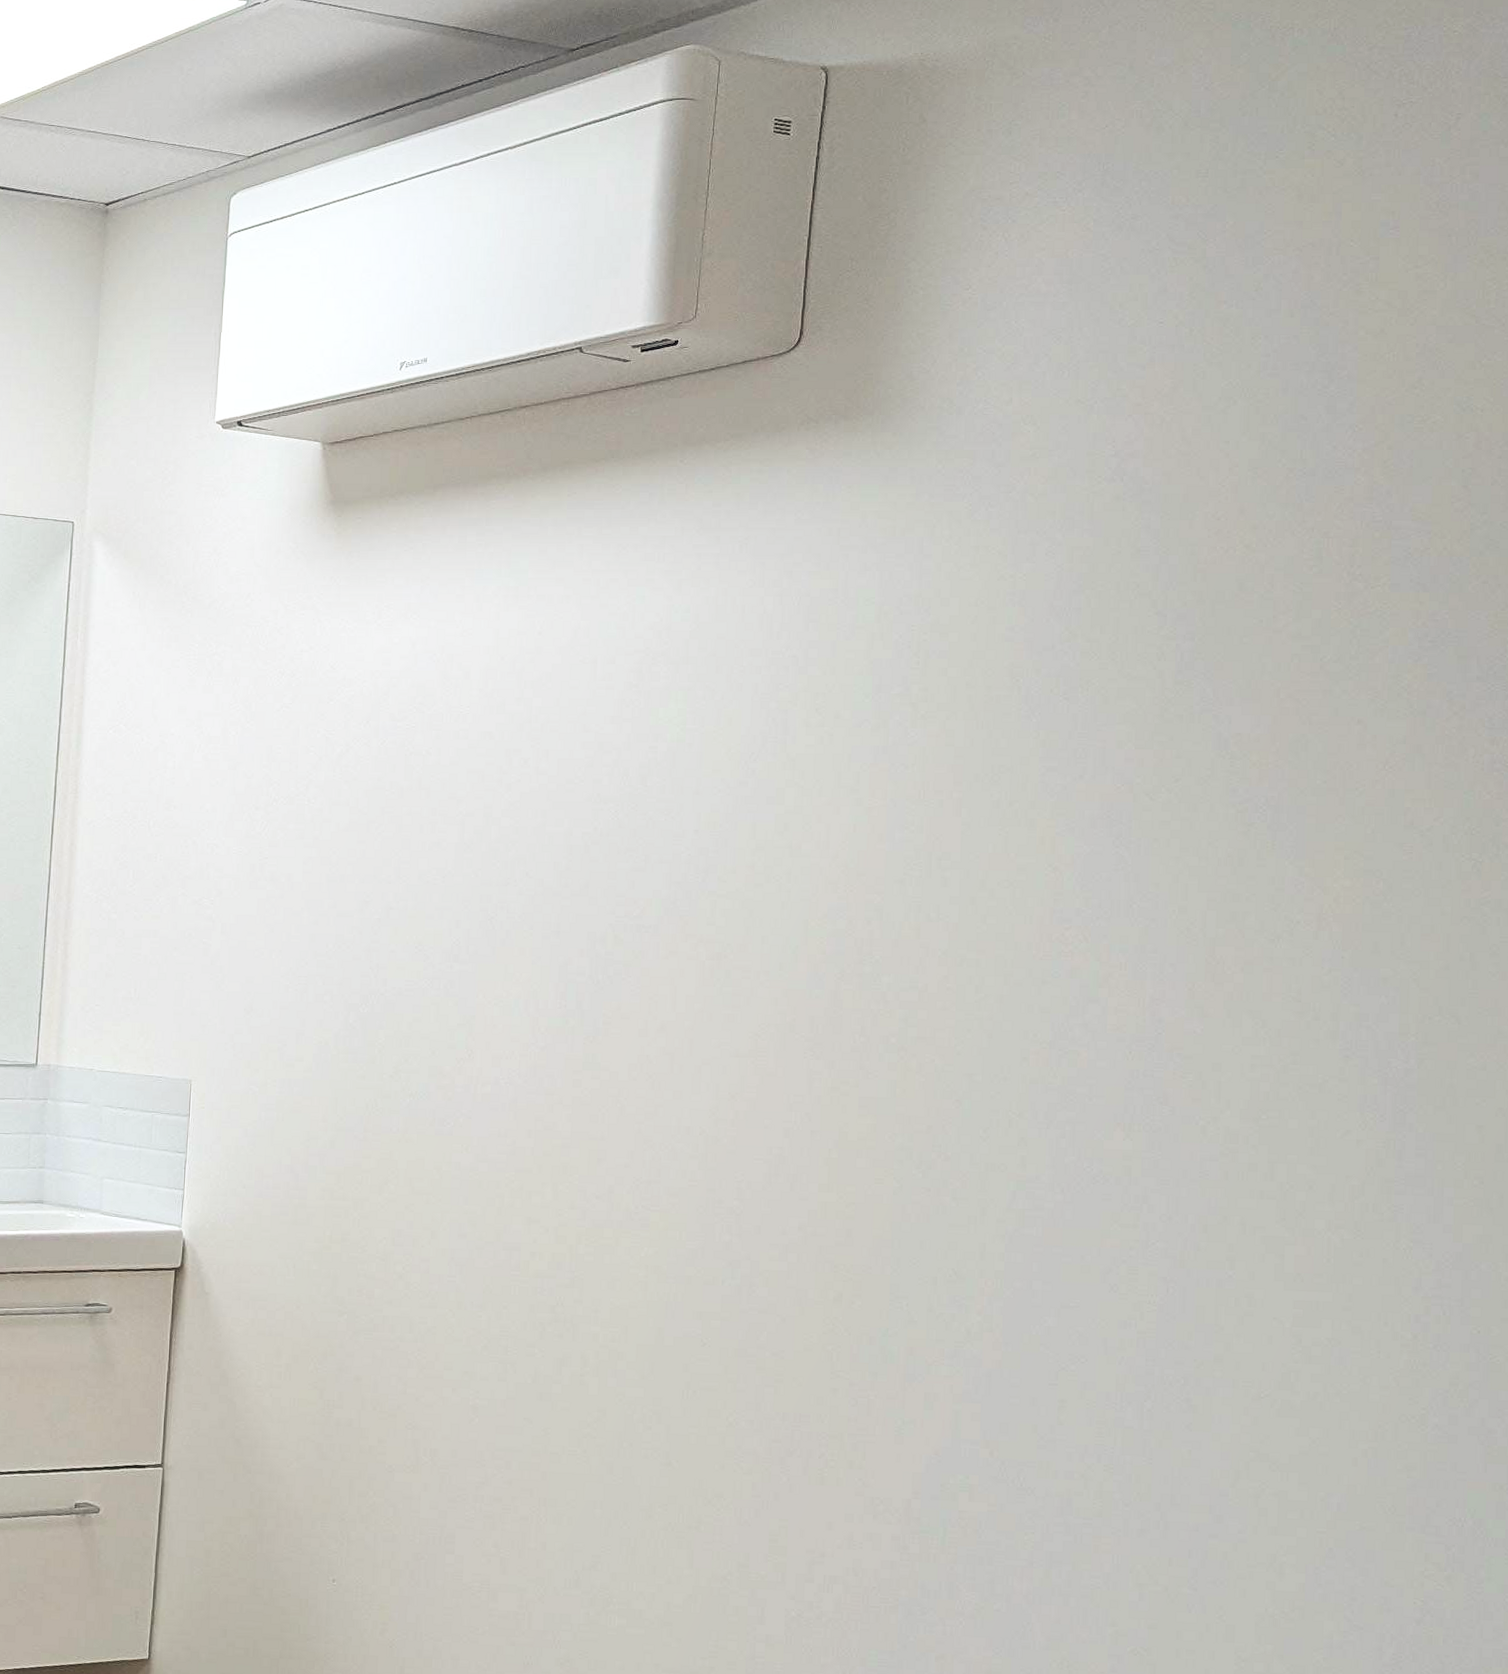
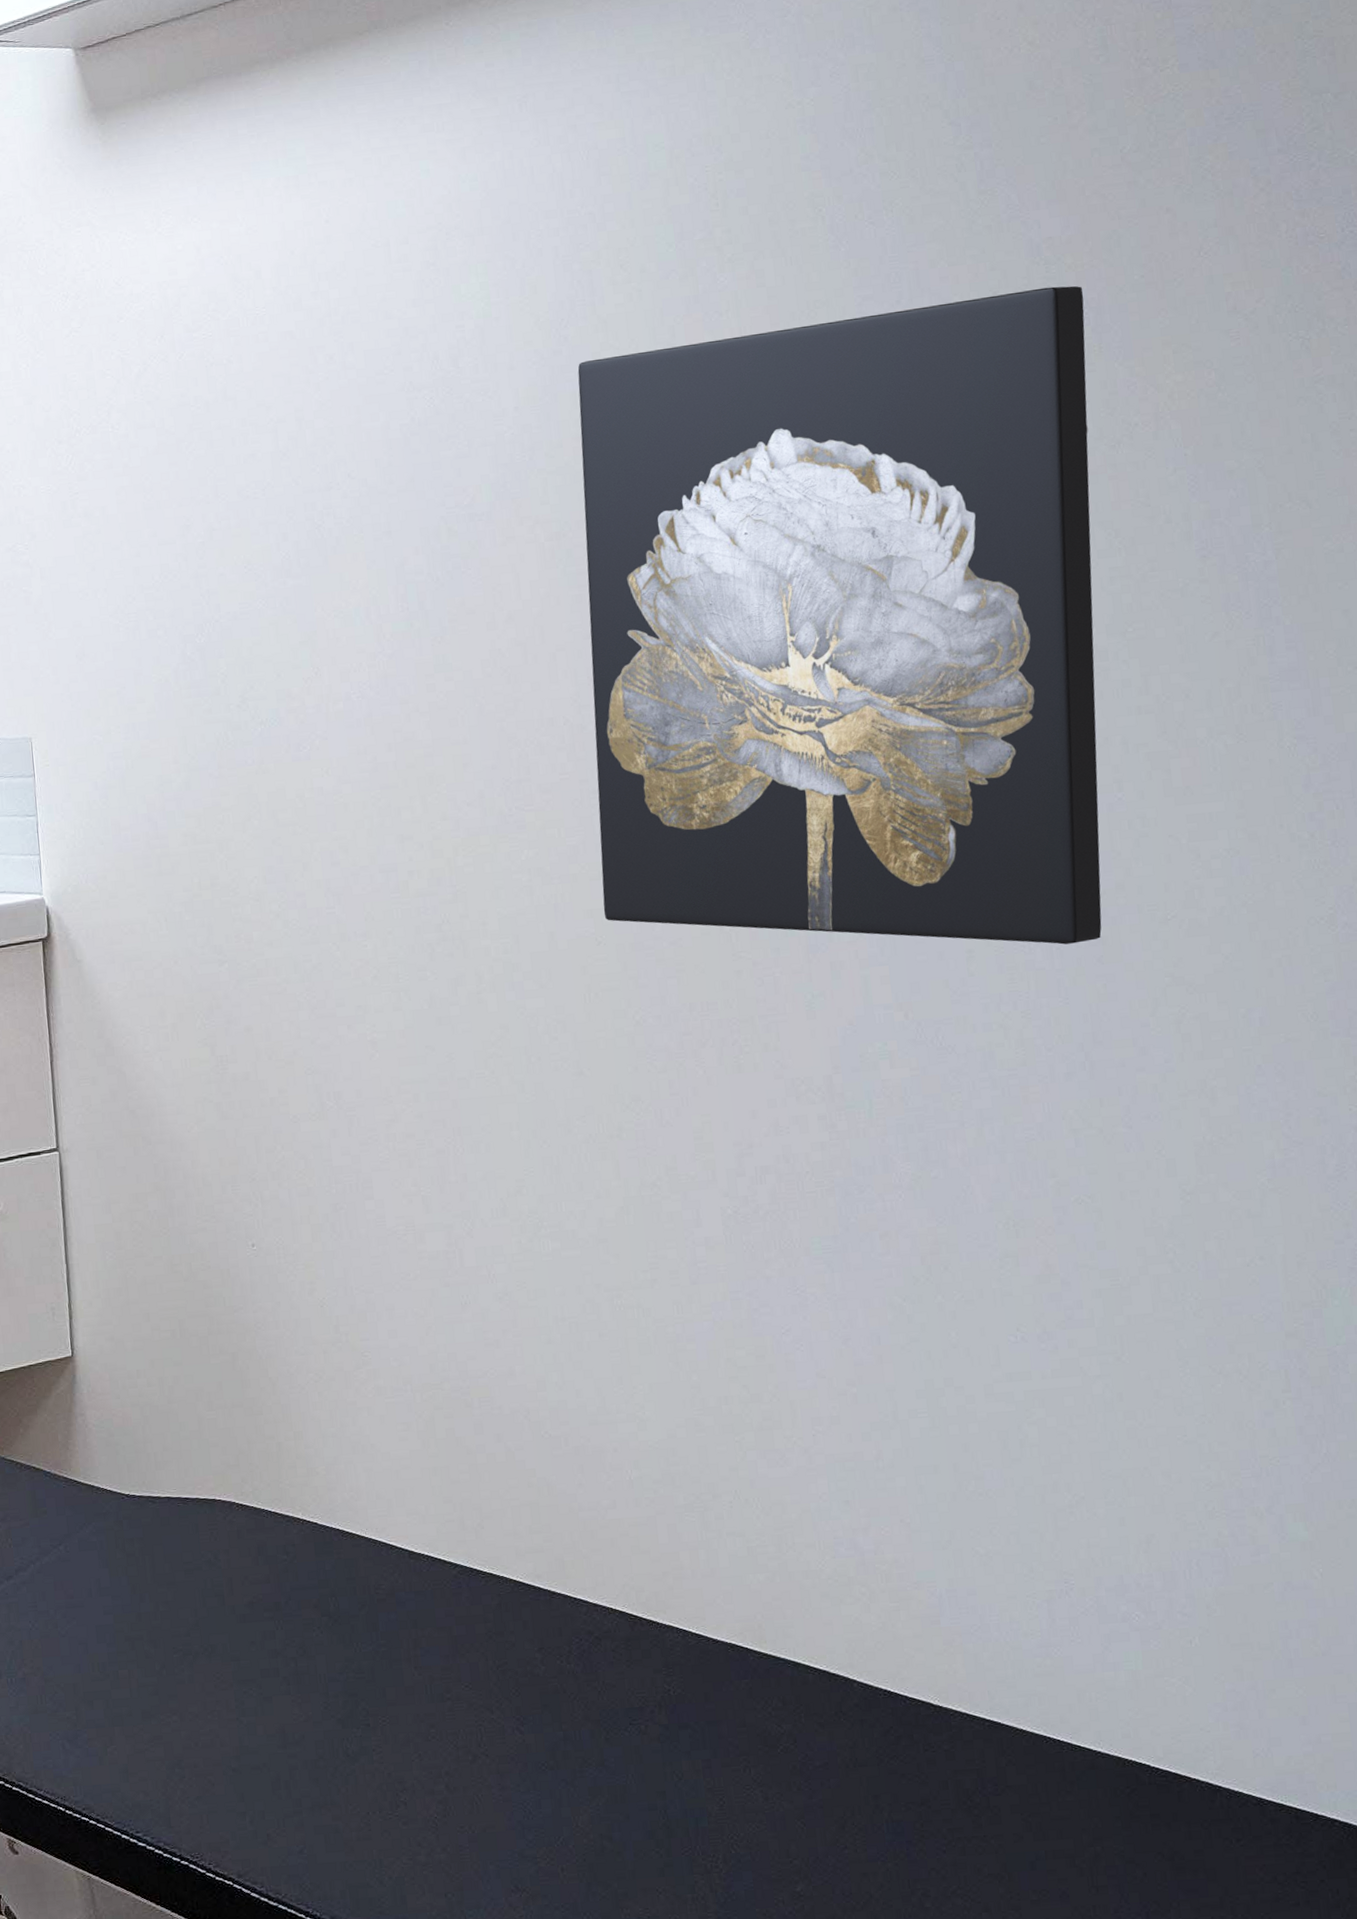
wall art: none [712,780,1265,1408] -> present [578,285,1102,945]

